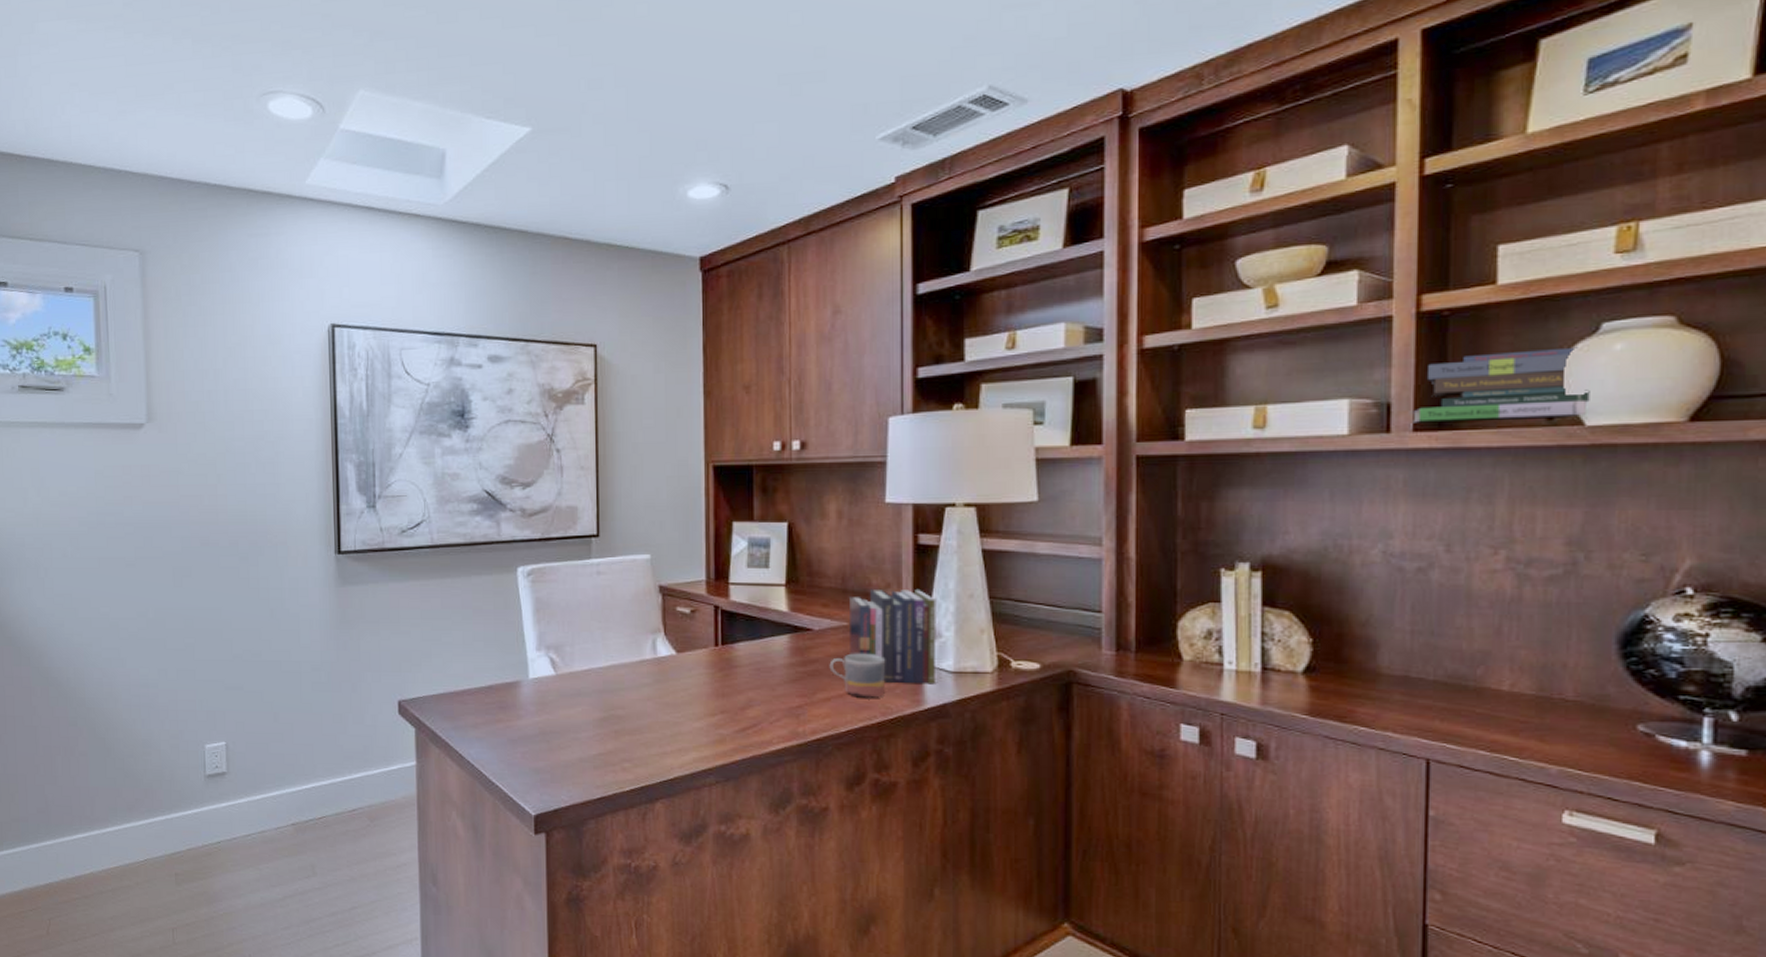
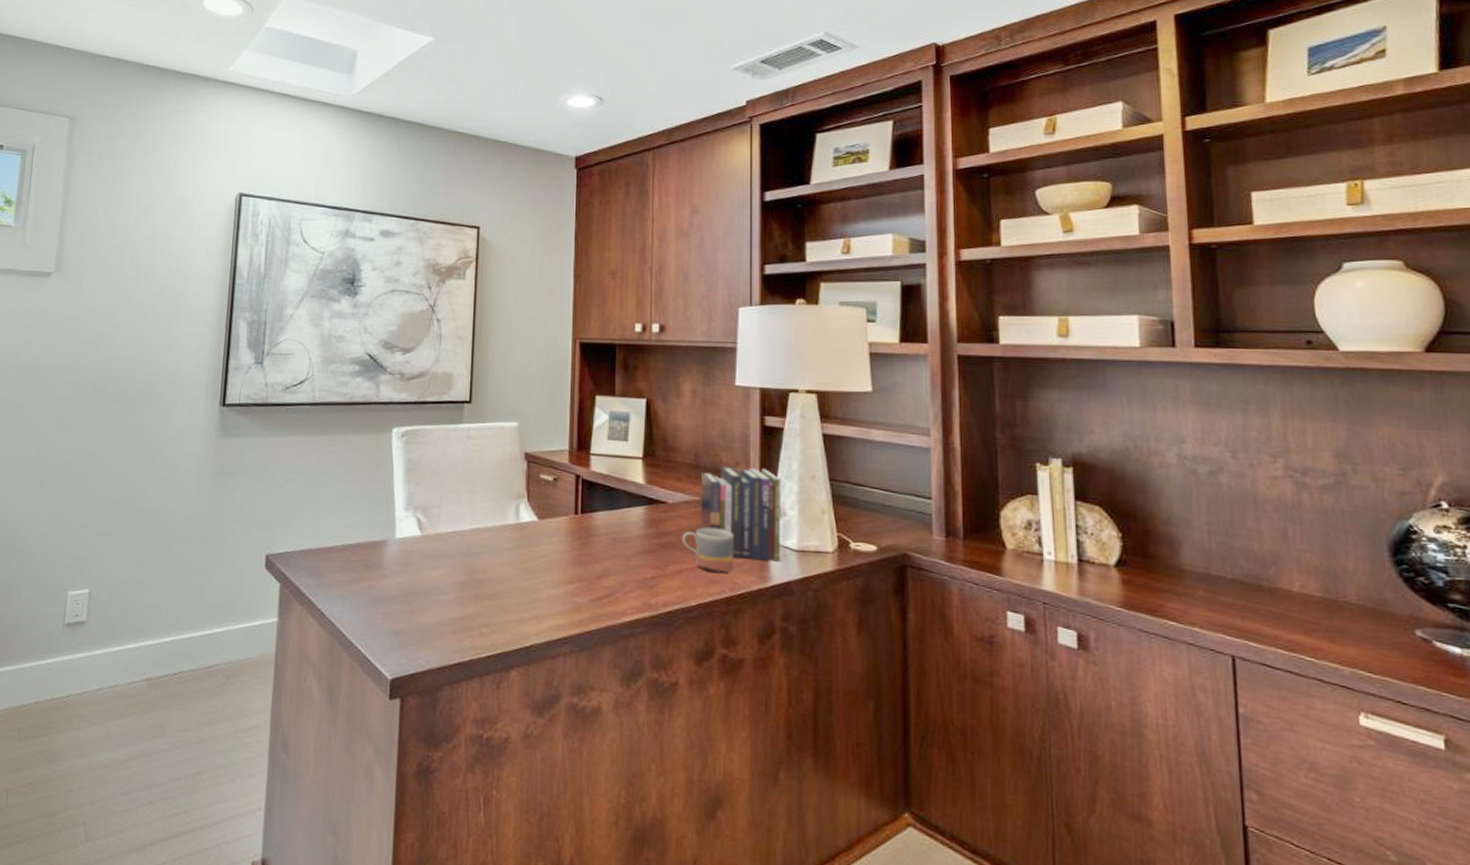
books: present [1413,347,1590,423] -> none [1193,282,1341,343]

